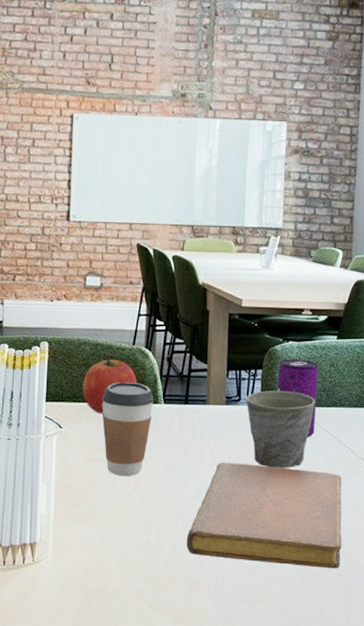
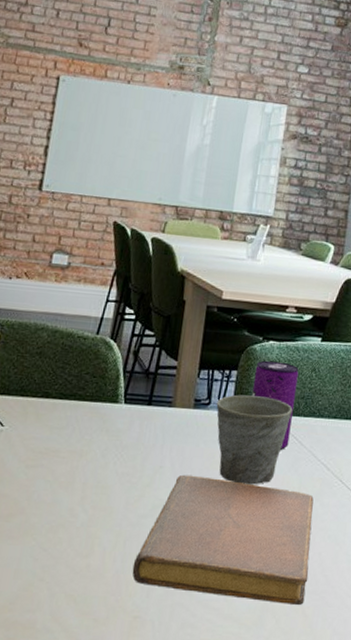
apple: present [82,355,137,415] -> none [32,344,97,413]
coffee cup: present [101,381,155,476] -> none [50,375,114,486]

